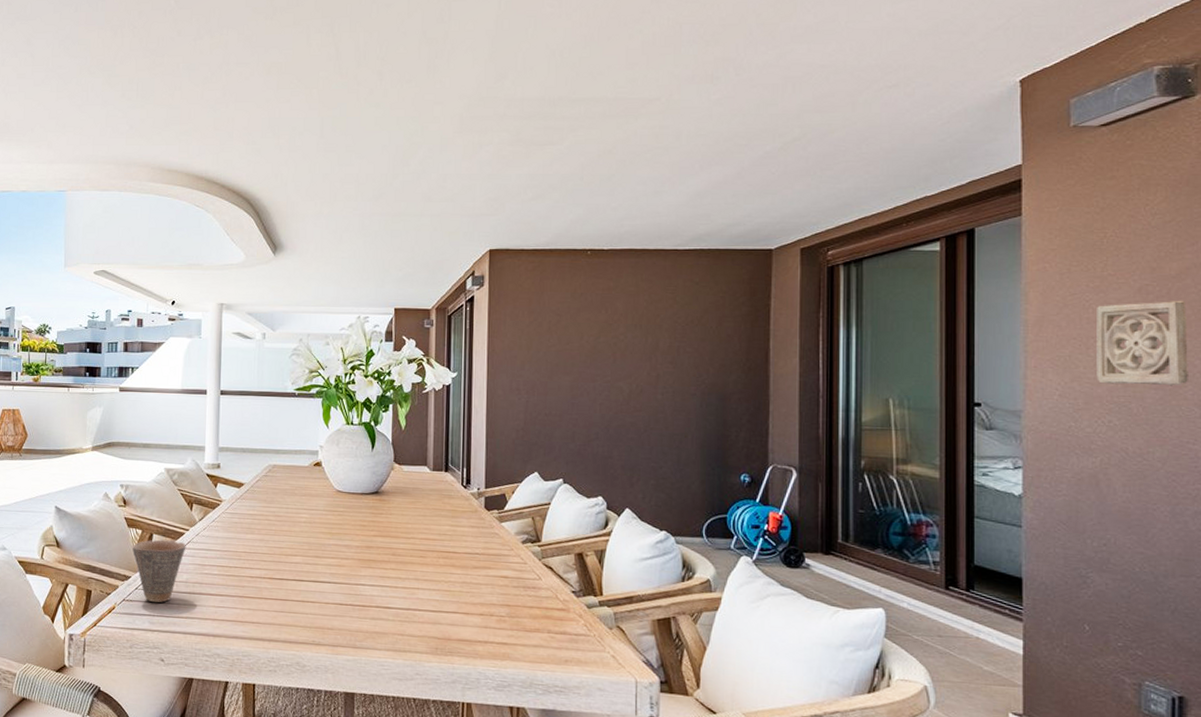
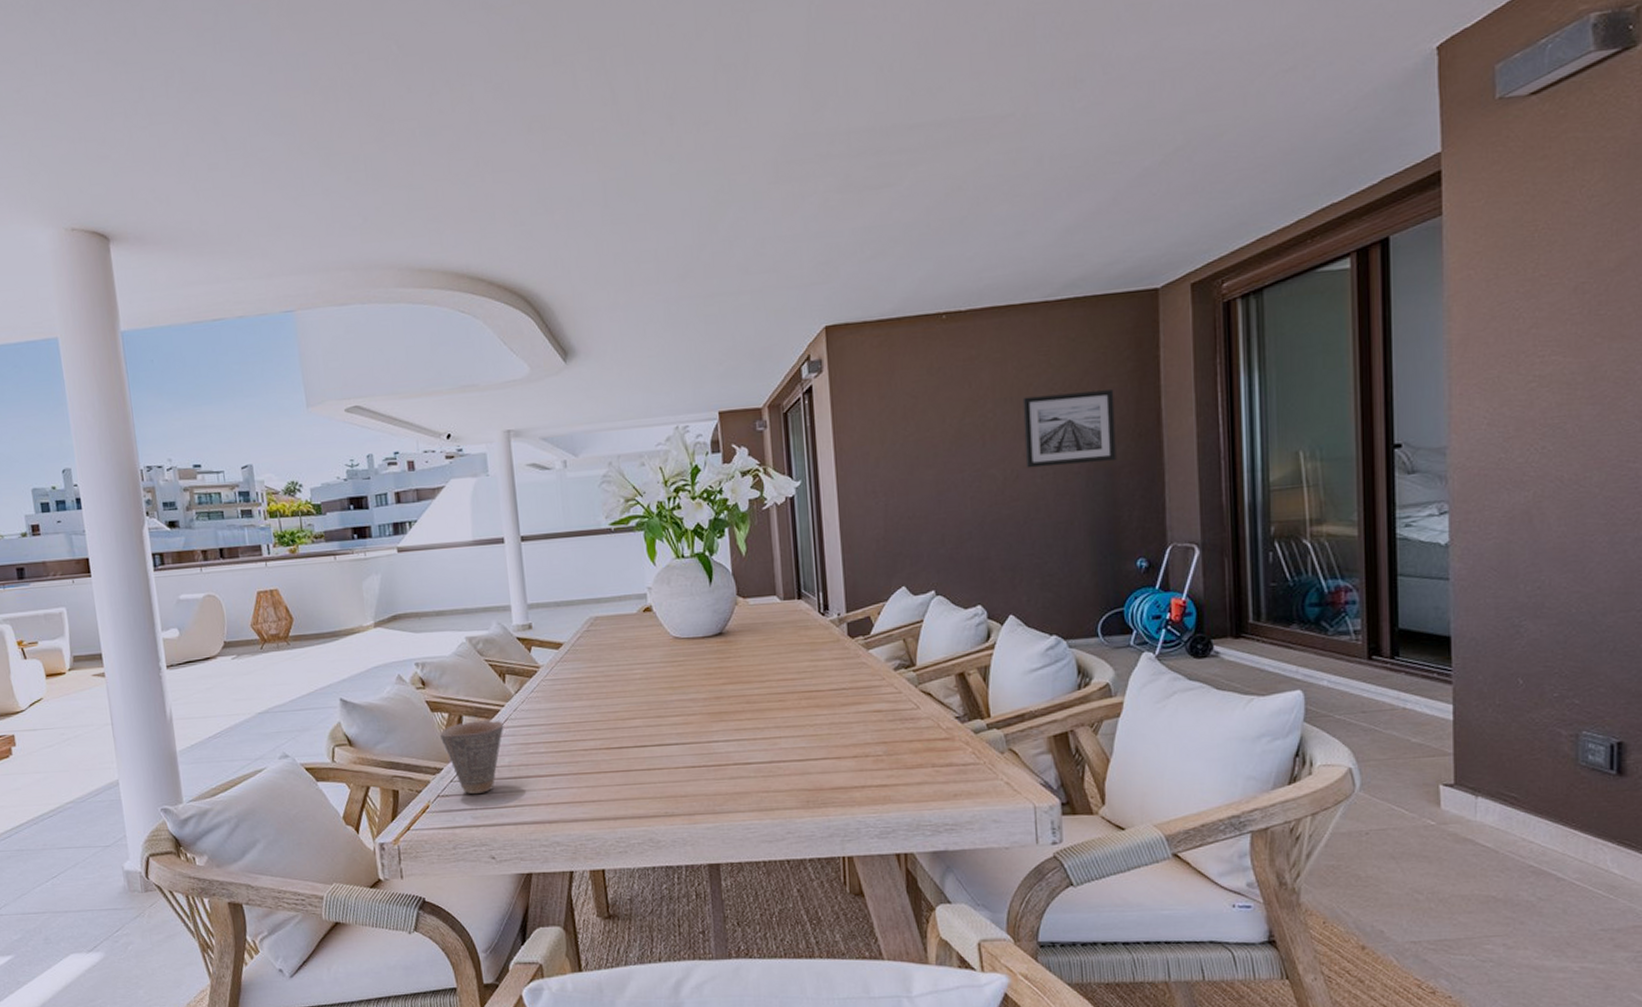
wall art: none [649,326,729,388] -> present [1022,389,1117,468]
wall ornament: present [1097,300,1188,386] -> none [1528,296,1628,405]

